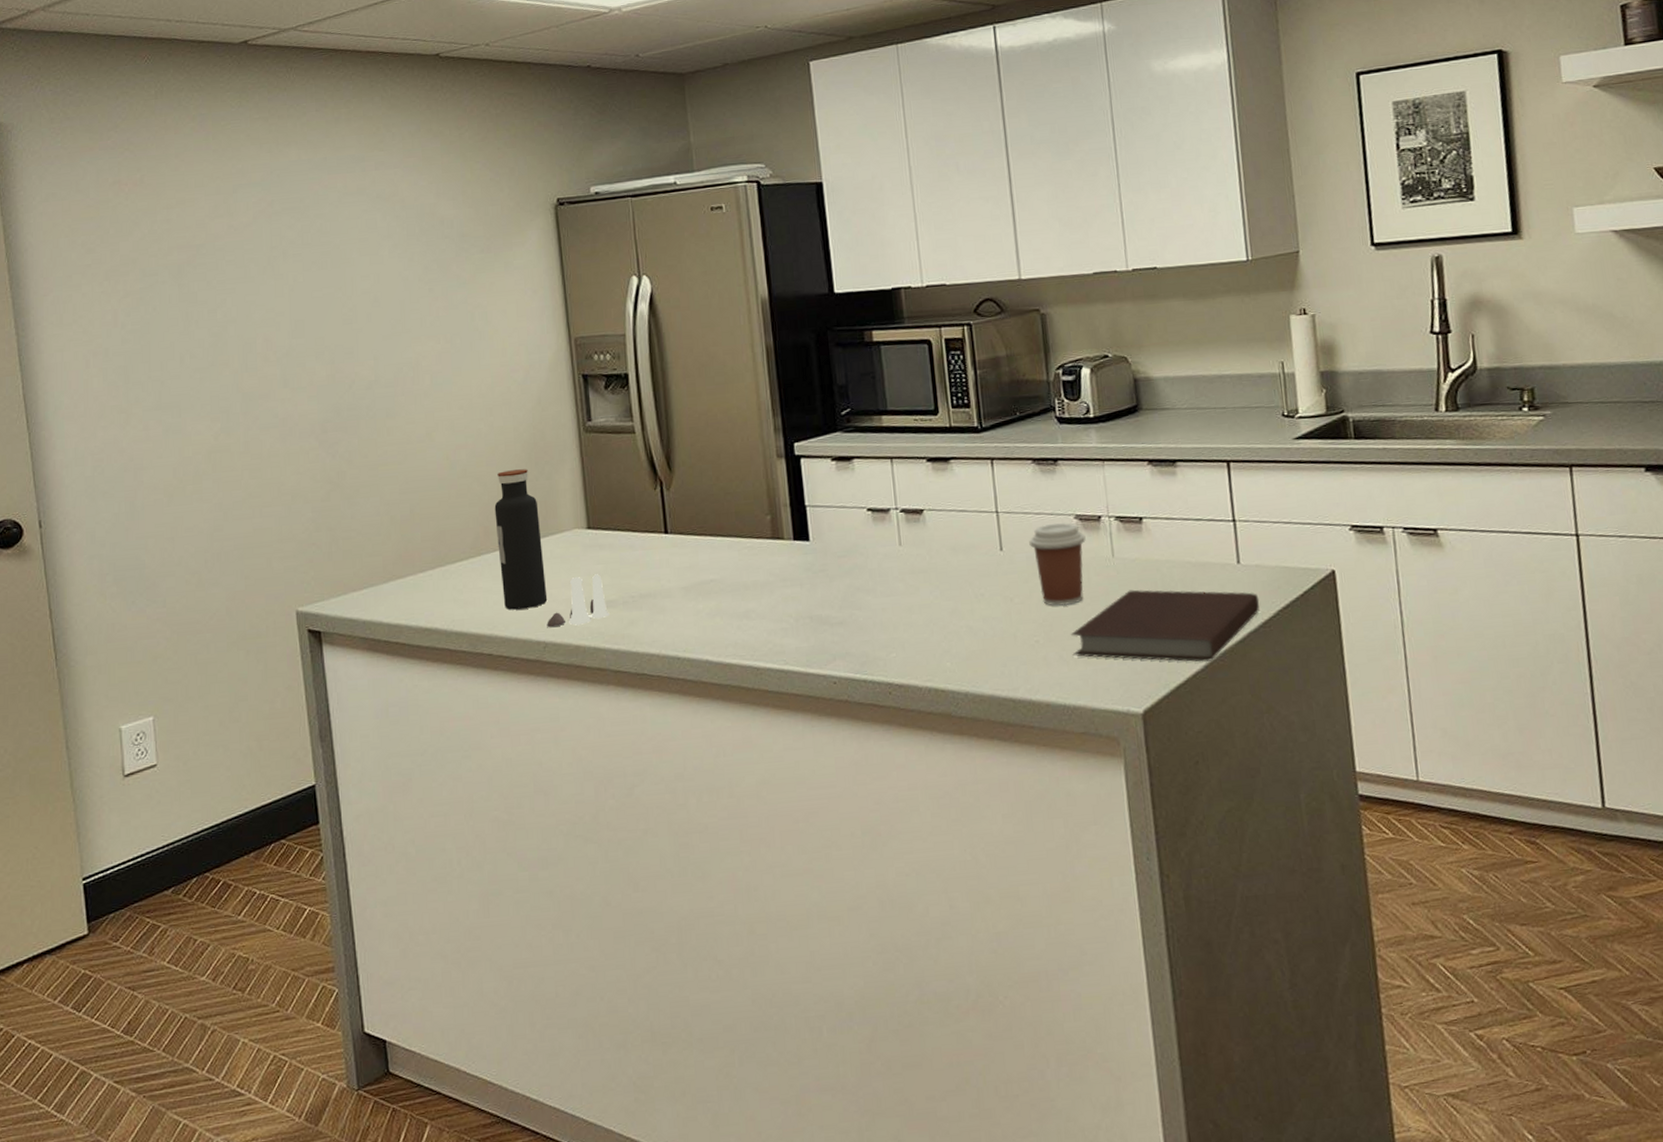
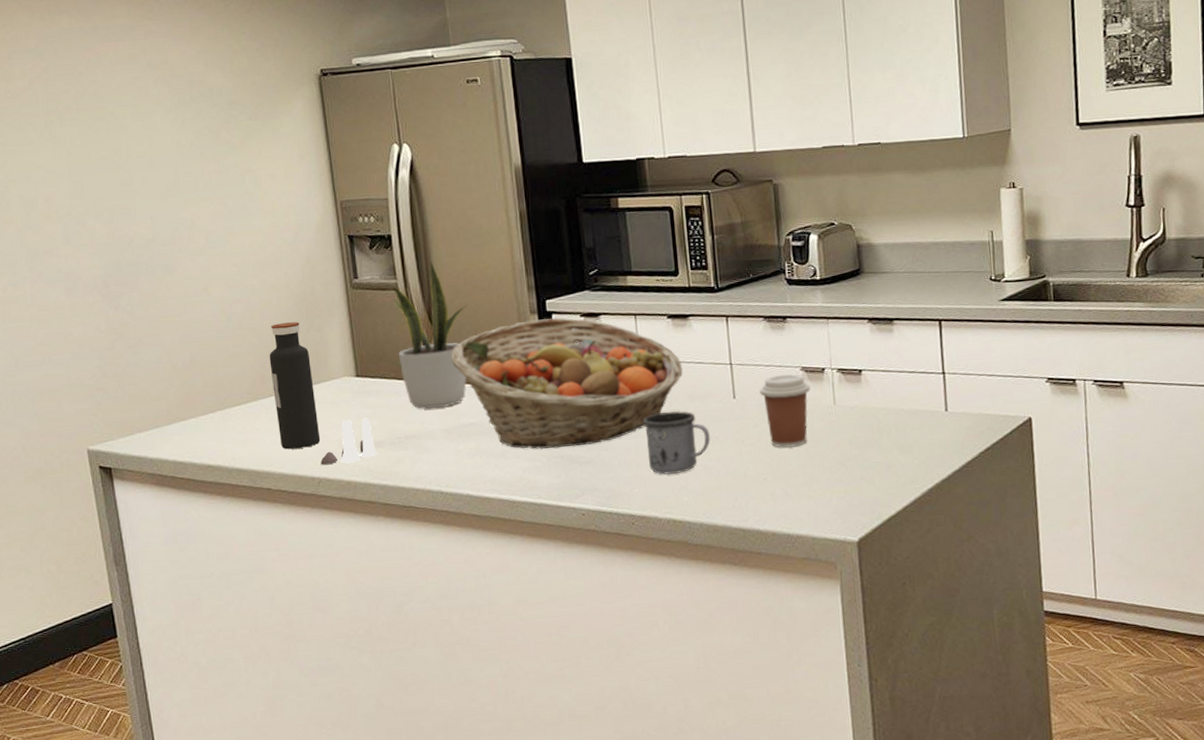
potted plant: none [624,397,708,564] -> present [388,257,467,409]
fruit basket: none [690,462,944,610] -> present [450,317,683,450]
mug: none [900,565,975,637] -> present [642,411,710,475]
notebook: present [1070,589,1260,662] -> none [795,433,964,497]

